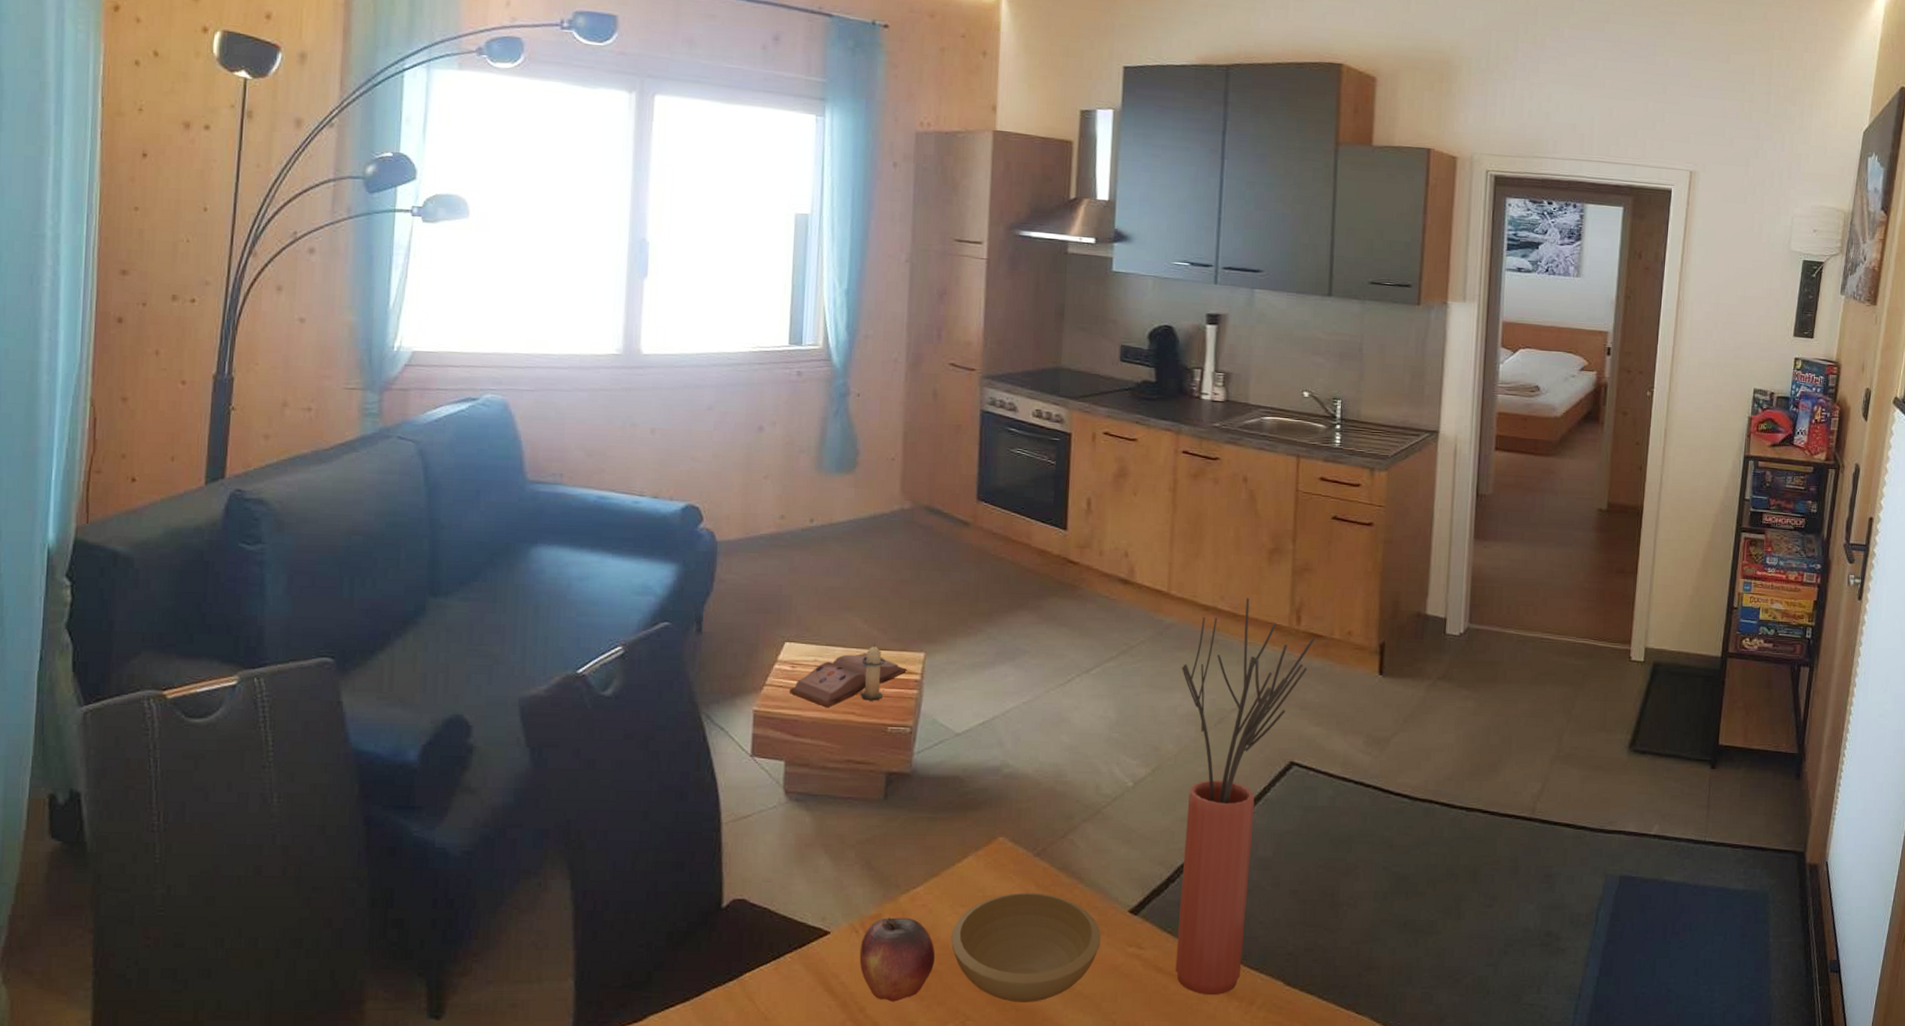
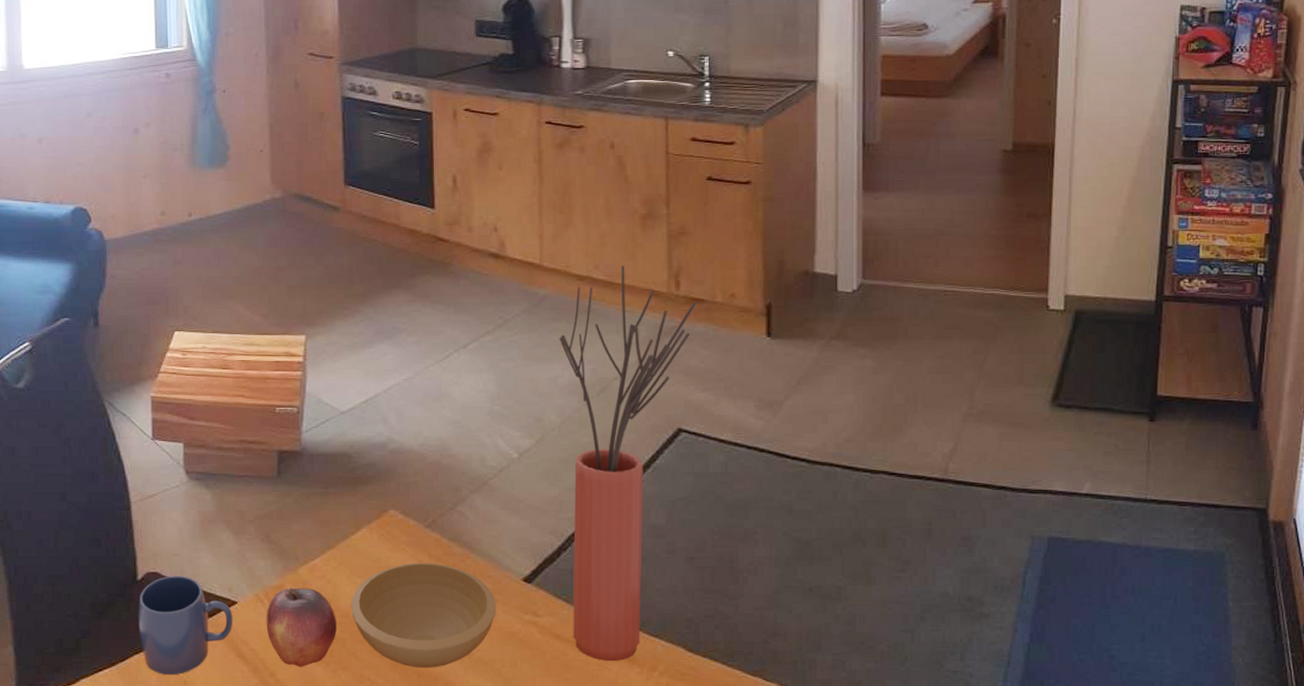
mug: none [719,902,825,1011] -> present [138,575,233,675]
hardback book: present [789,652,907,708] -> none [181,338,290,392]
candle: present [860,643,886,701] -> none [247,328,269,383]

